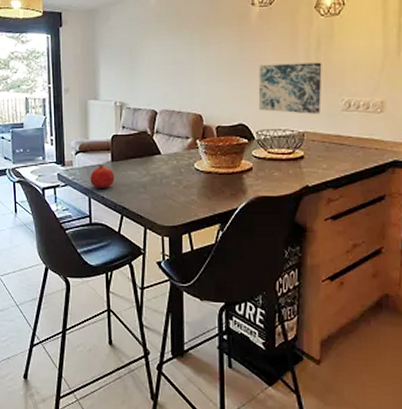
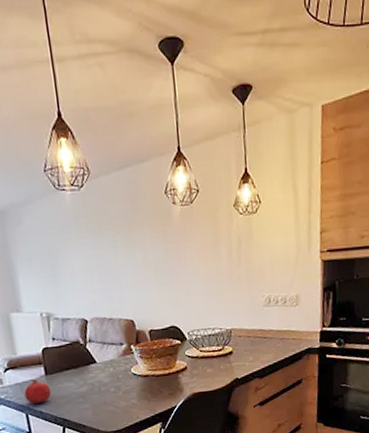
wall art: present [258,62,322,114] -> none [185,261,245,312]

